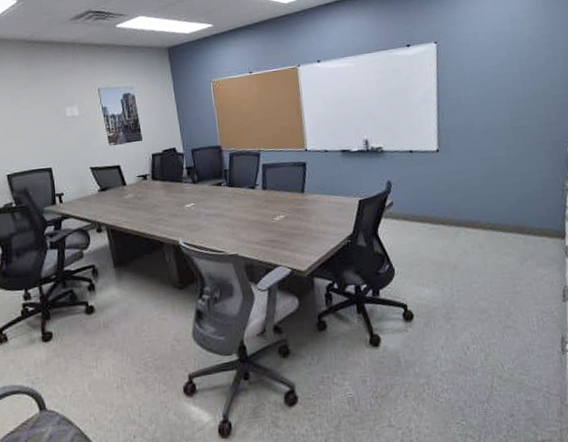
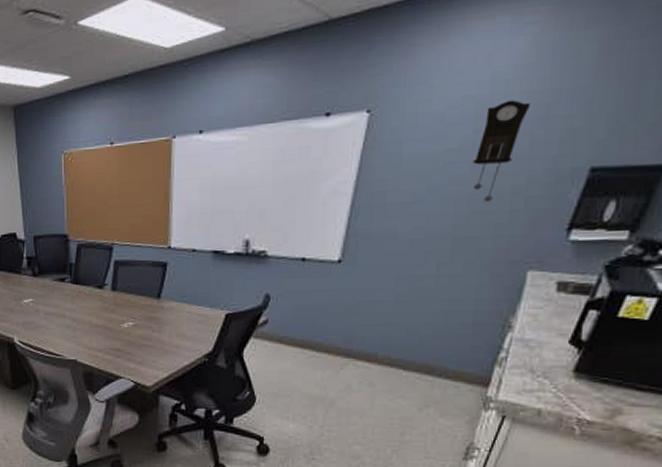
pendulum clock: none [512,32,539,101] -> present [472,100,531,203]

